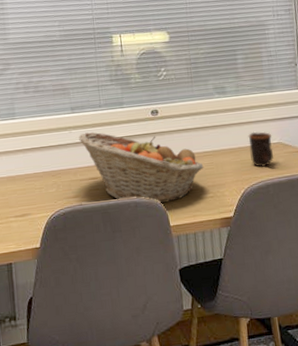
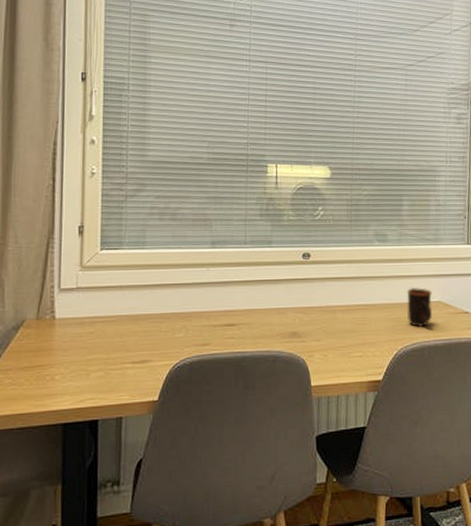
fruit basket: present [78,132,204,205] -> none [217,271,355,361]

